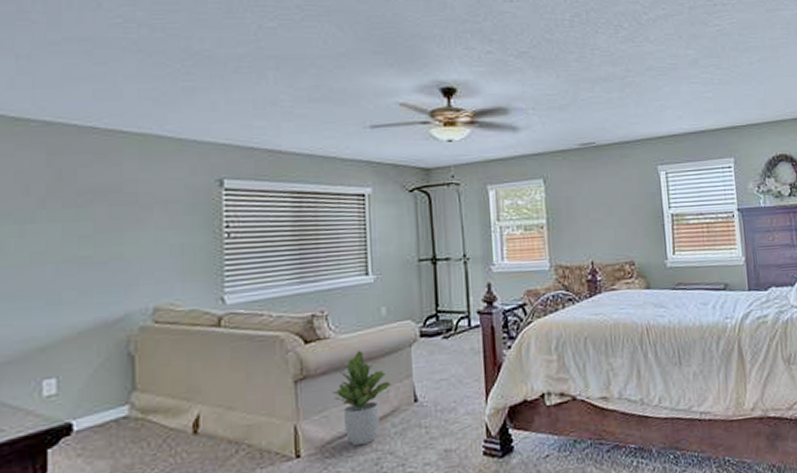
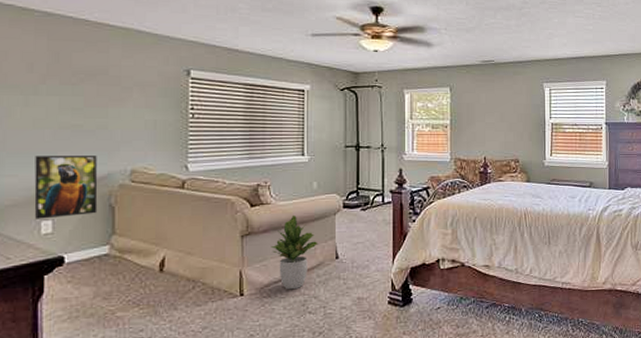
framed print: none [33,293,113,378] -> present [34,156,98,219]

